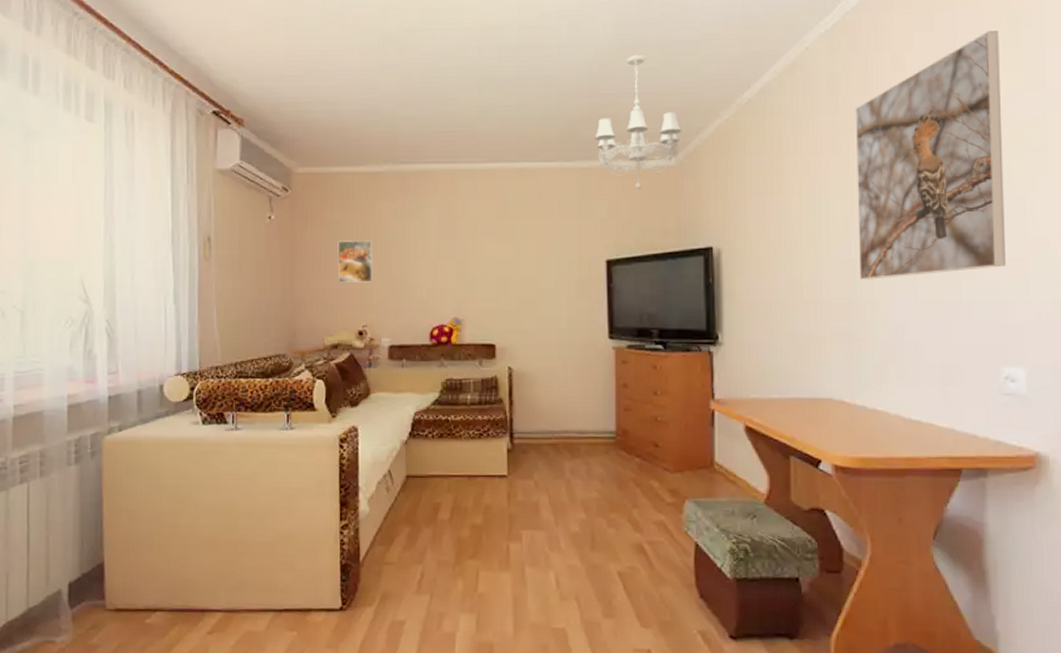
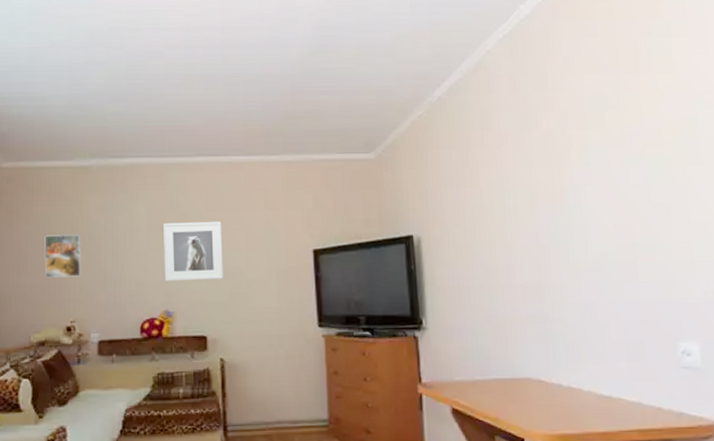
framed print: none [454,229,513,289] -> present [164,221,223,281]
chandelier: present [594,55,682,189] -> none [298,56,380,181]
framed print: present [855,31,1006,280] -> none [533,38,674,264]

